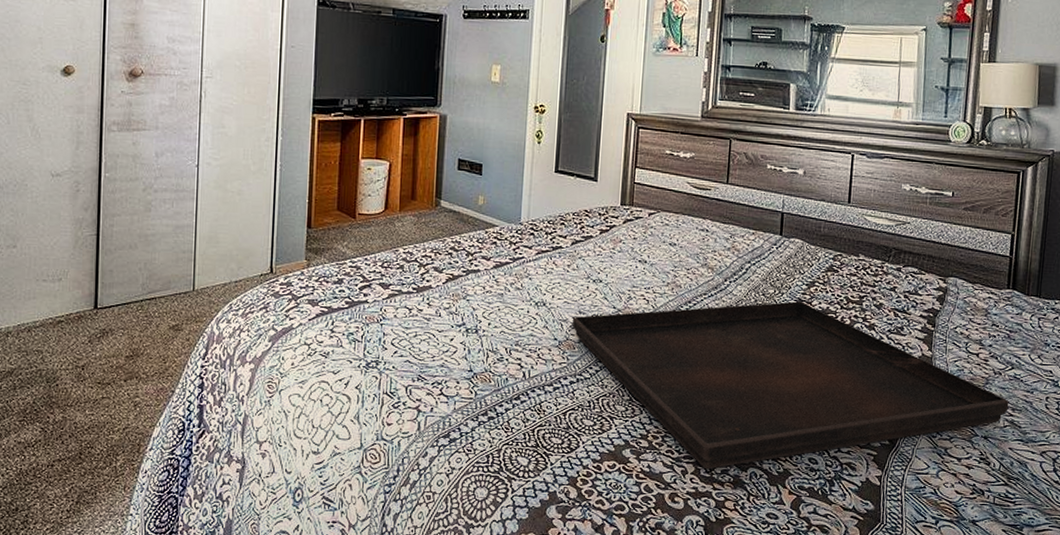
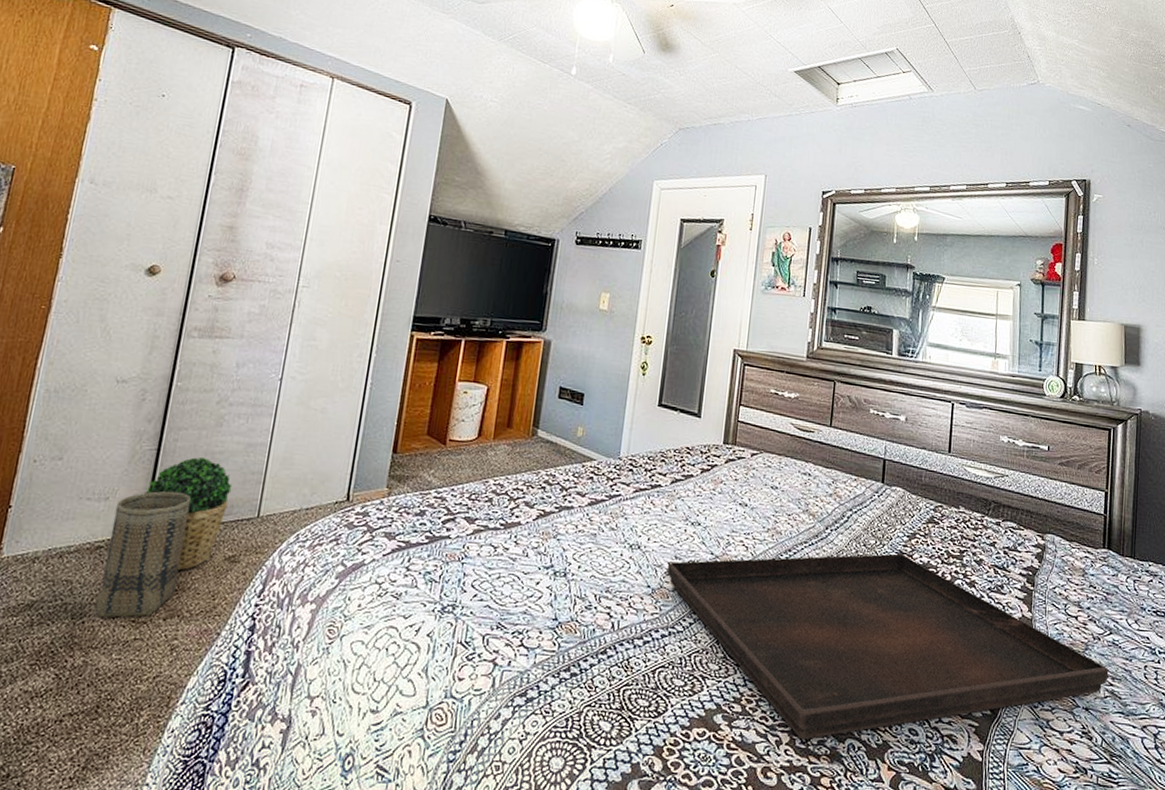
basket: none [65,270,132,380] -> present [94,490,191,618]
potted plant: none [92,239,167,338] -> present [145,457,233,570]

